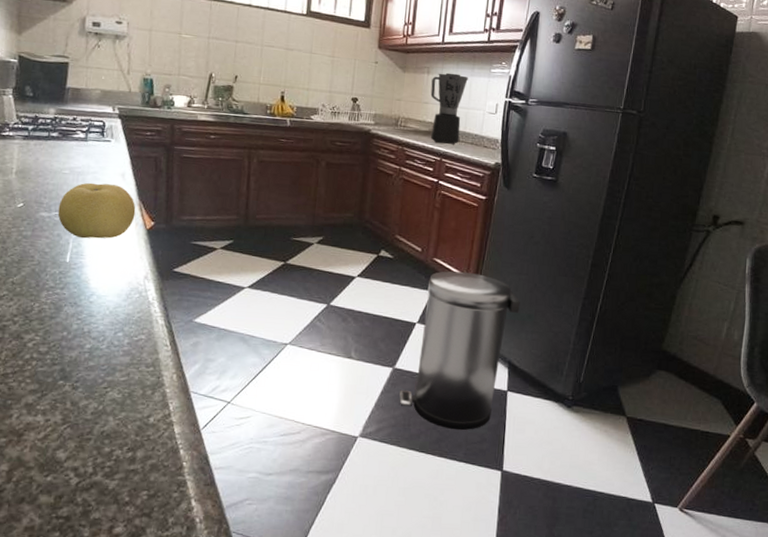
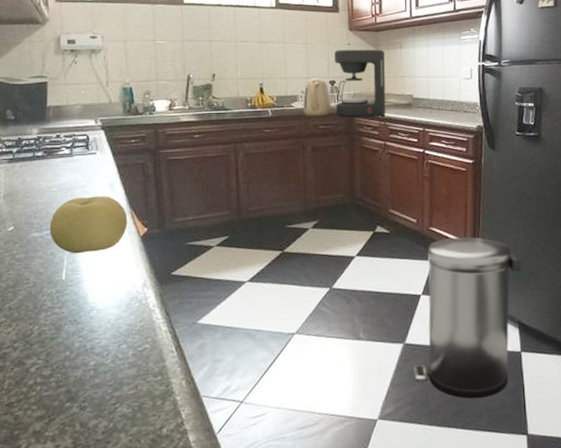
kettle: none [321,92,351,134] -> present [303,77,331,117]
coffee maker: none [355,67,412,141] -> present [335,49,386,118]
blender: present [430,72,469,145] -> none [405,45,441,115]

